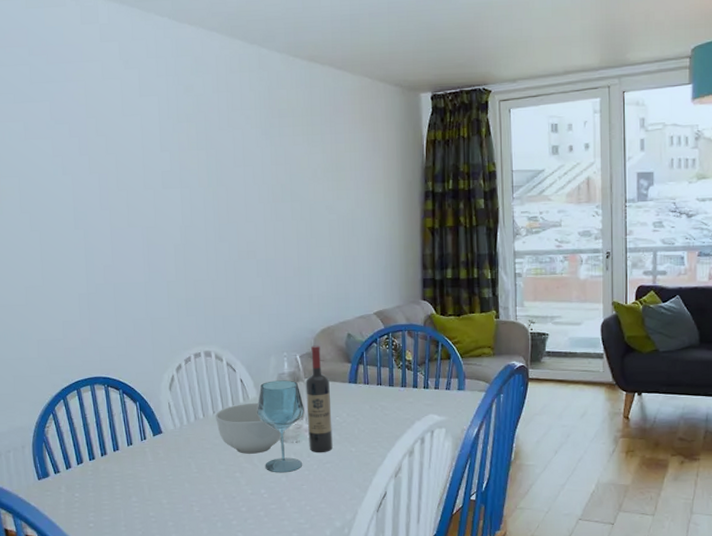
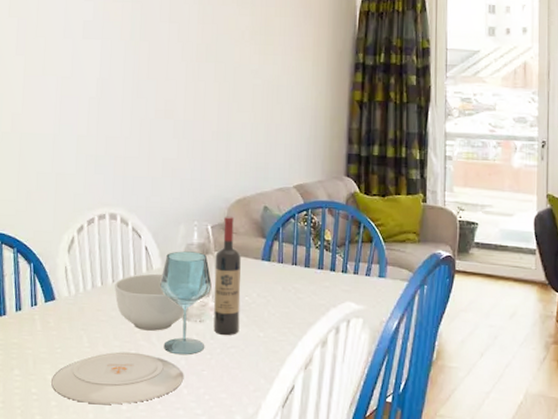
plate: none [167,474,286,521] -> present [51,352,184,405]

